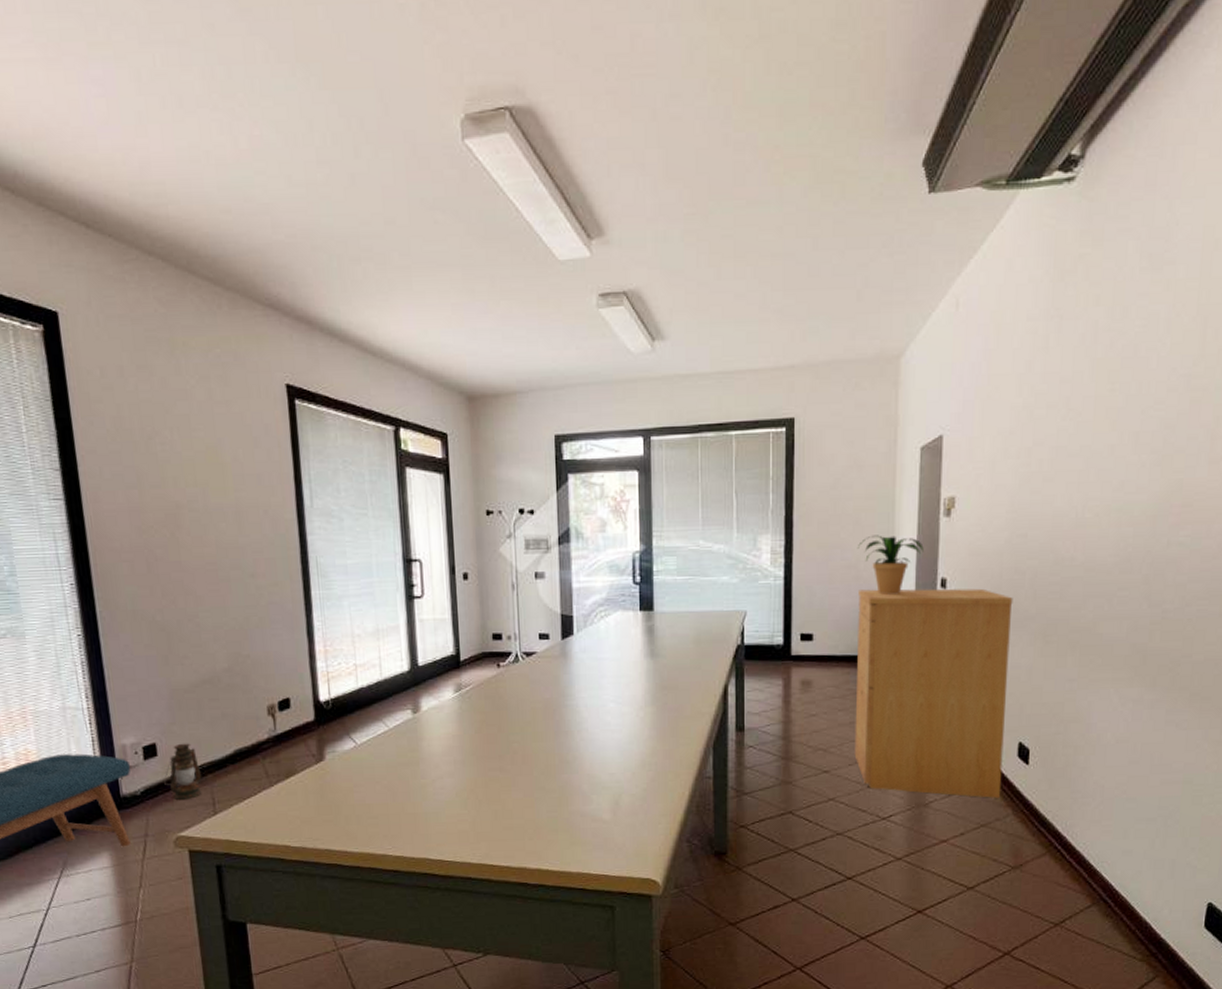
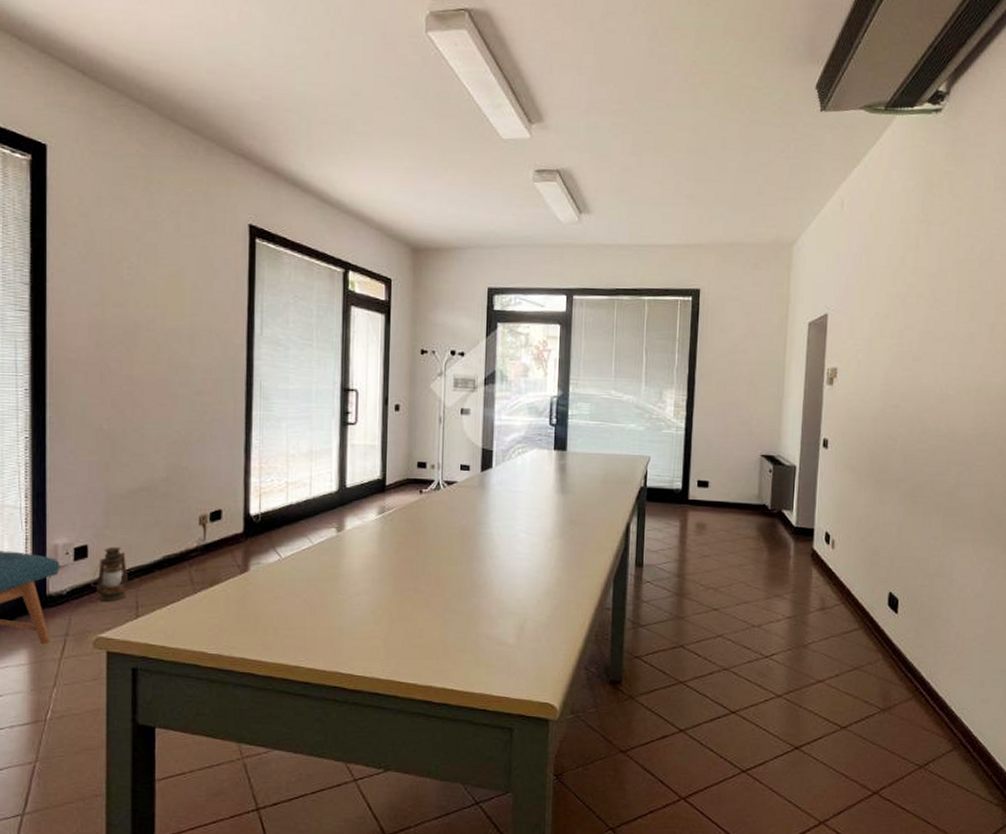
filing cabinet: present [854,588,1013,798] -> none [742,444,886,643]
potted plant: present [856,535,924,595] -> none [750,396,809,451]

